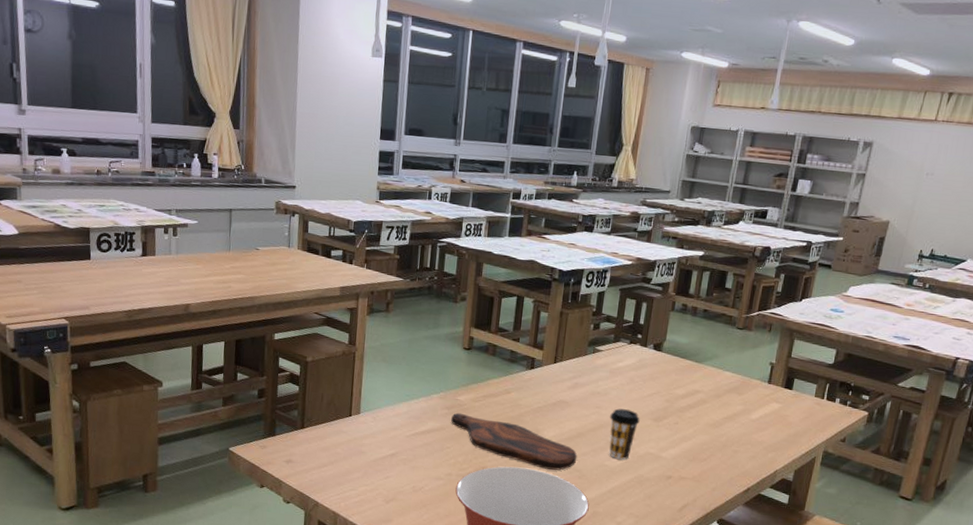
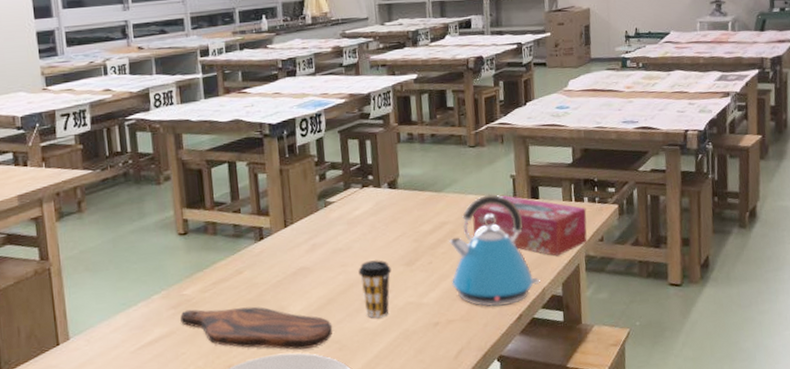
kettle: none [691,375,775,477] -> present [449,194,540,307]
tissue box: none [721,379,836,445] -> present [472,195,587,256]

